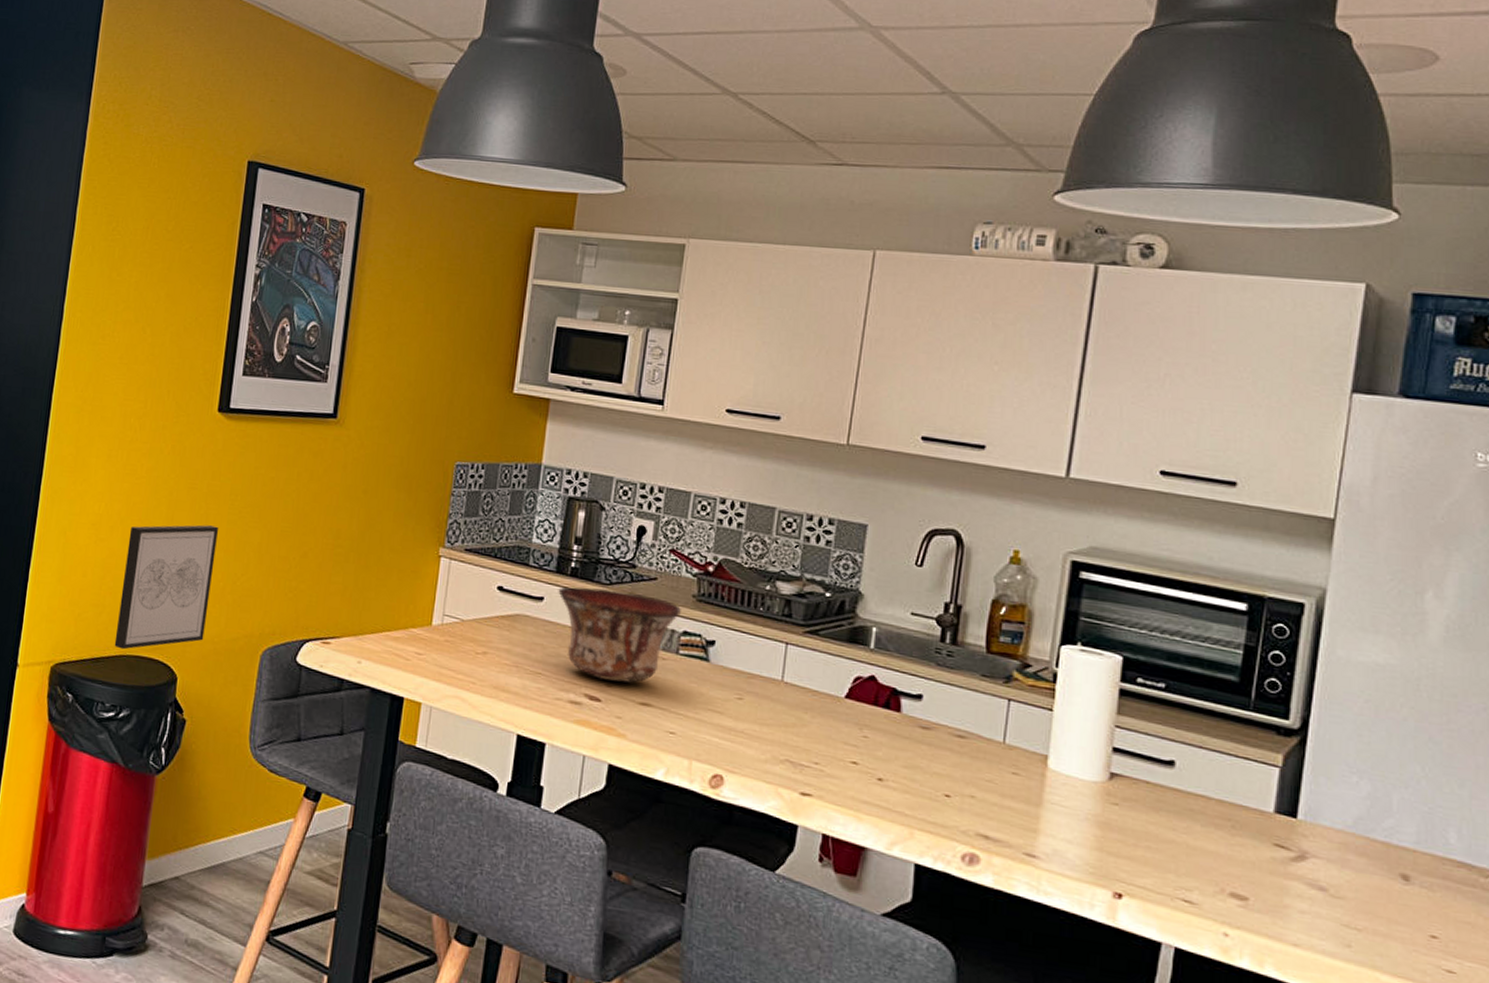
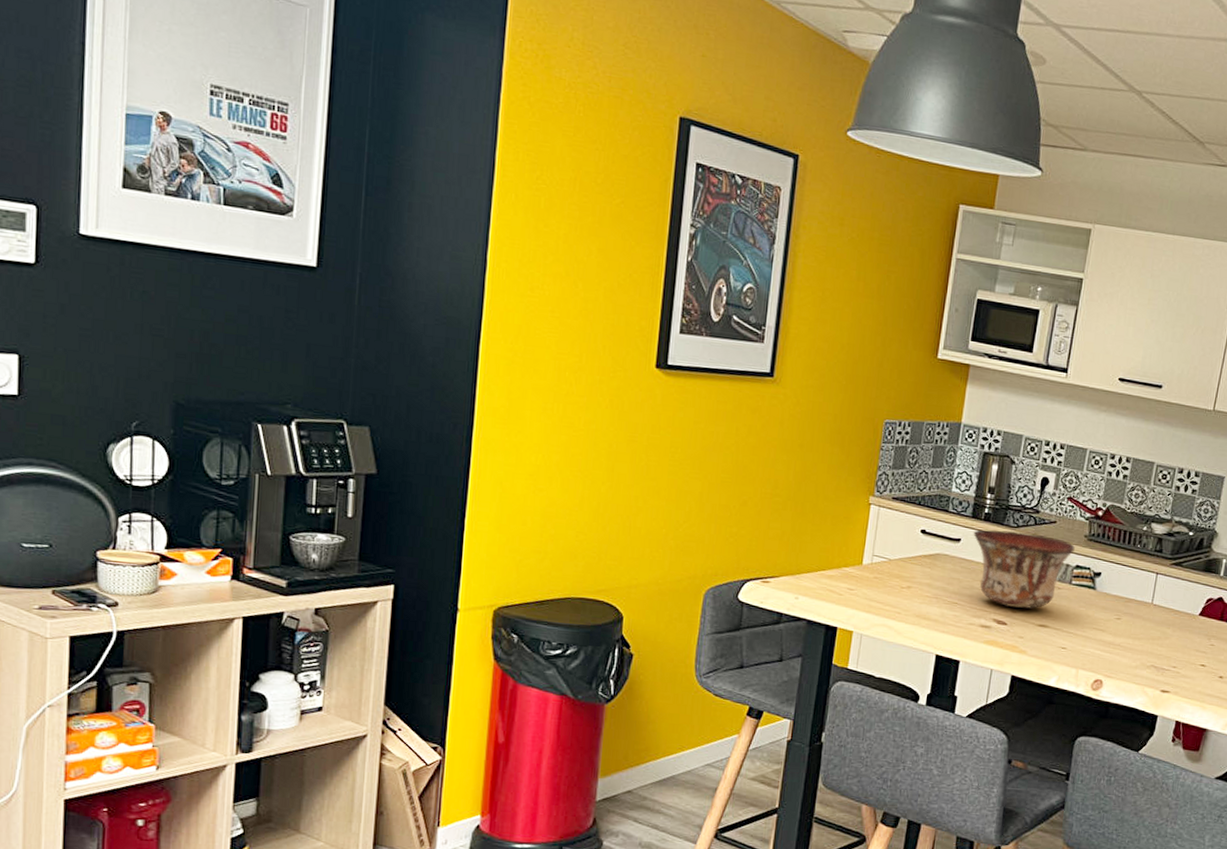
wall art: present [114,525,219,650] -> none [558,475,661,593]

